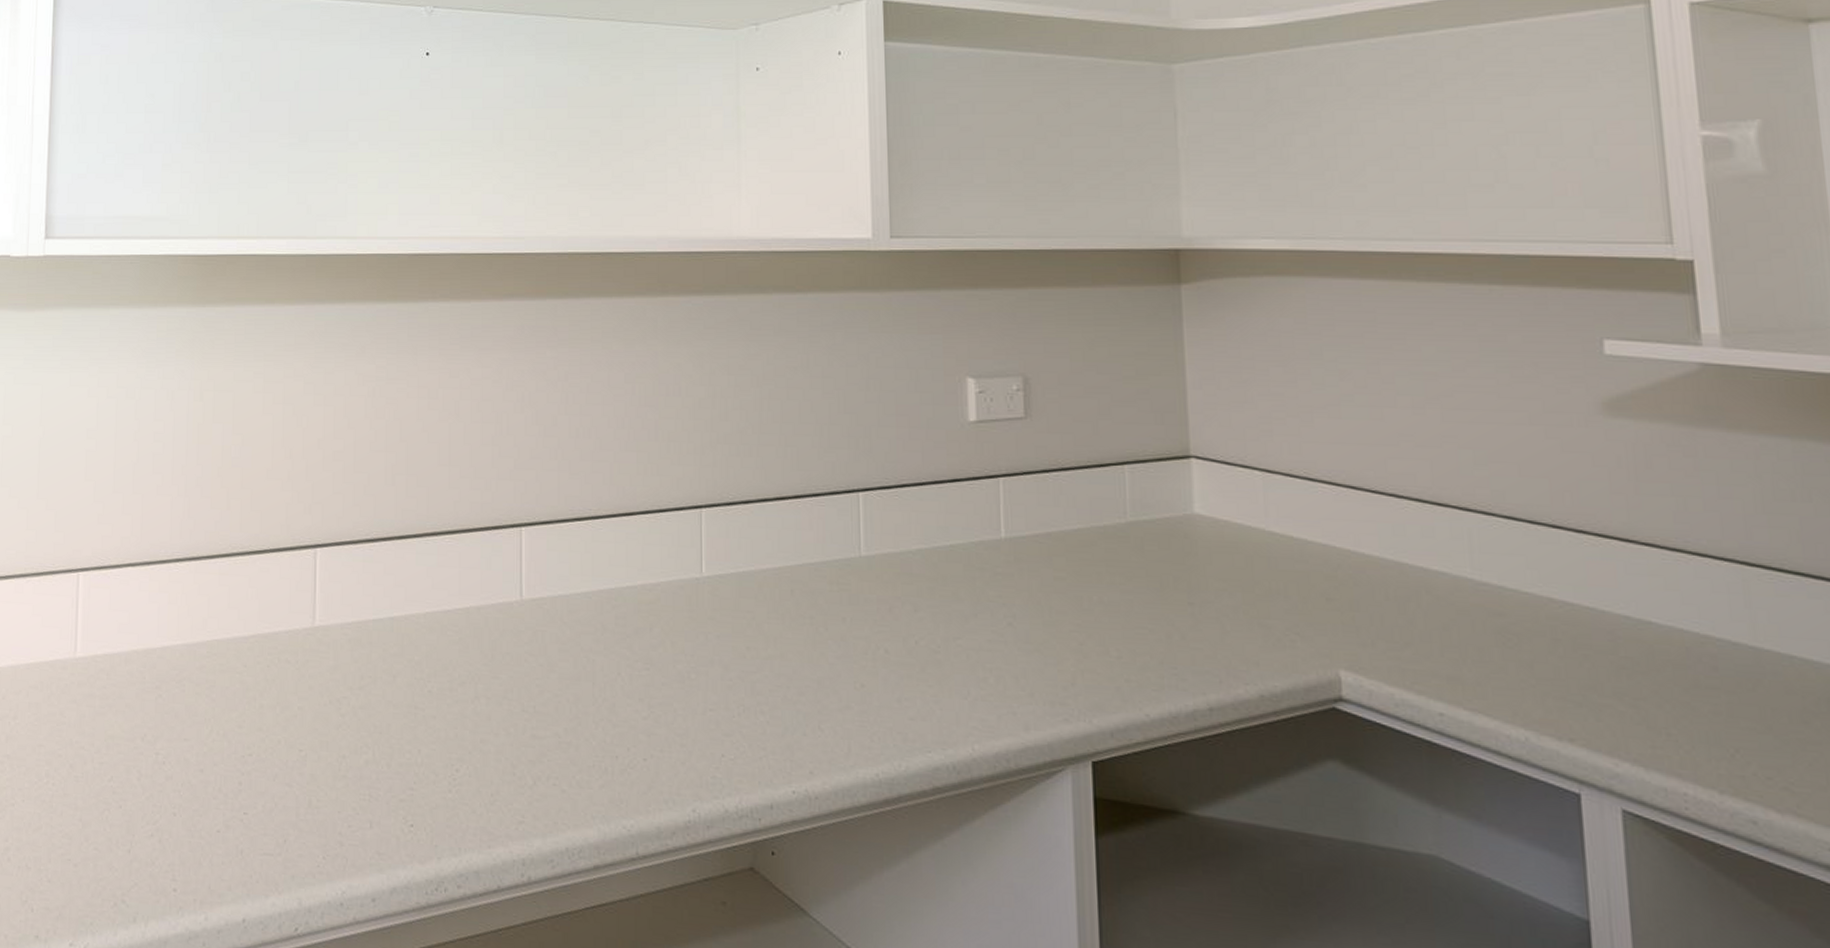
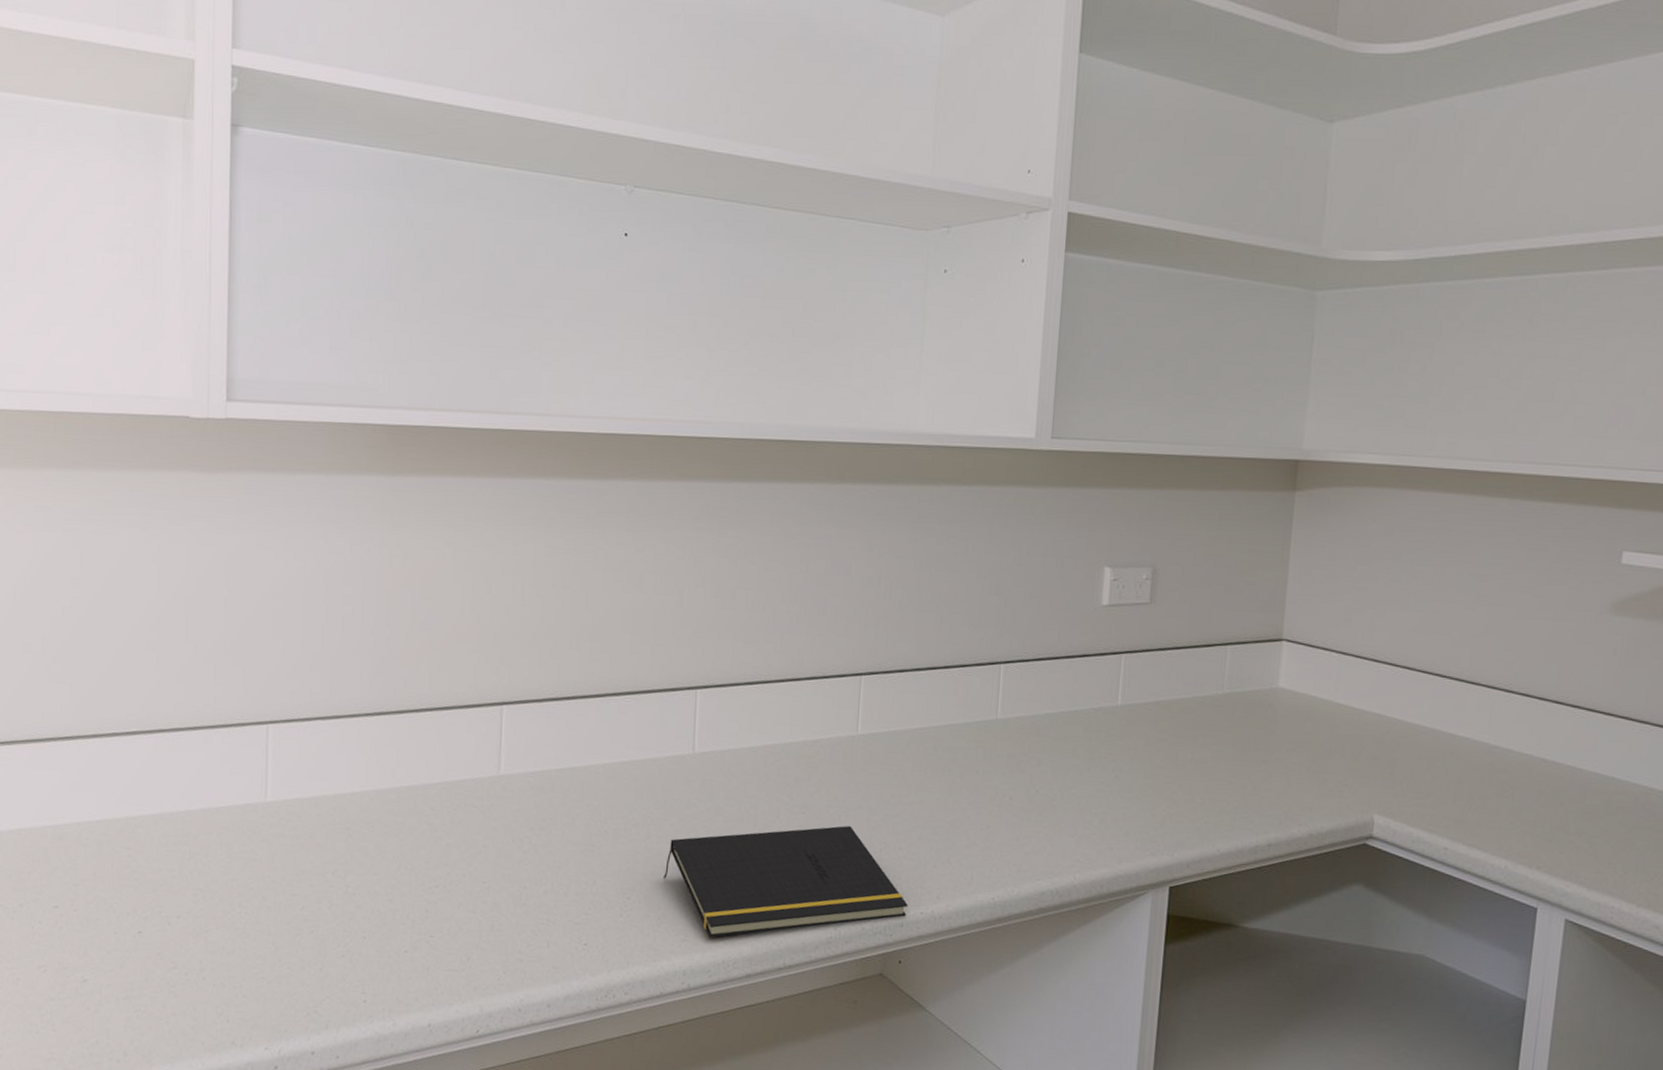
notepad: none [495,684,776,820] -> present [663,825,908,938]

